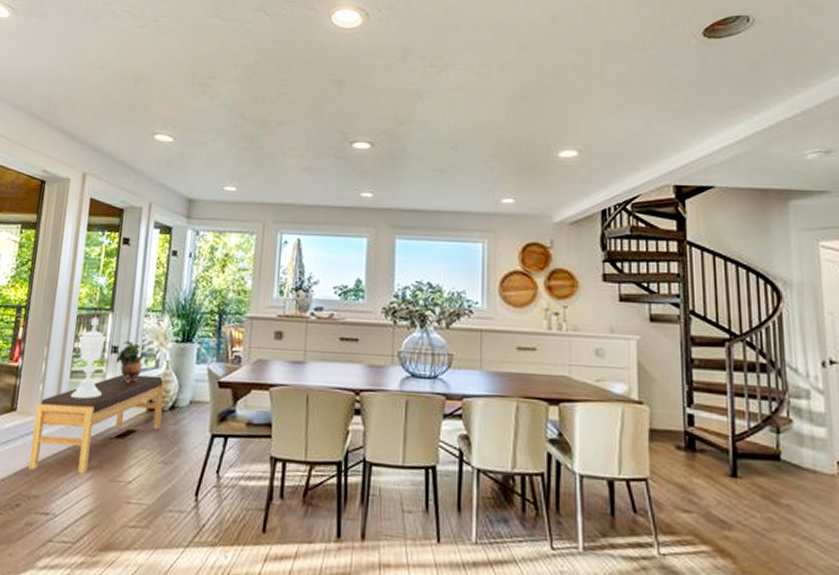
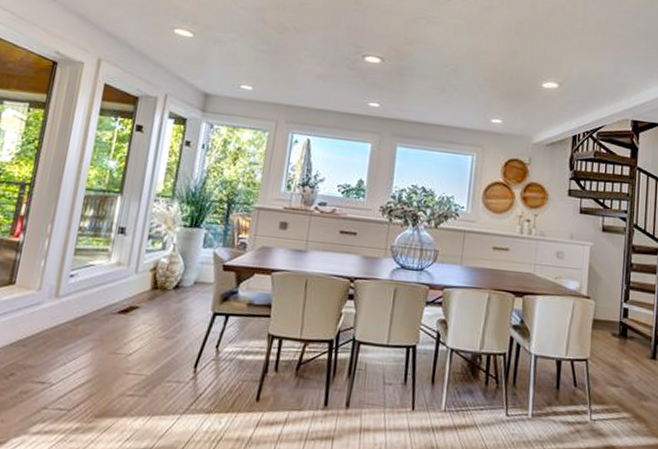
bench: present [29,375,165,474] -> none [26,254,171,346]
decorative urn: present [71,315,107,399] -> none [74,196,114,276]
potted plant: present [116,341,143,383] -> none [122,223,150,263]

